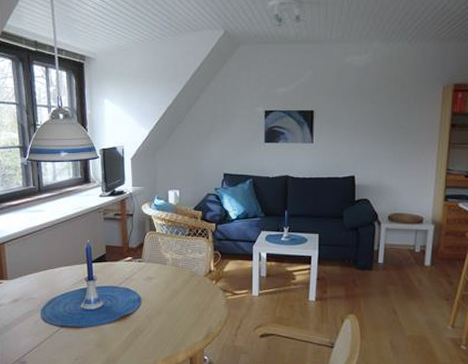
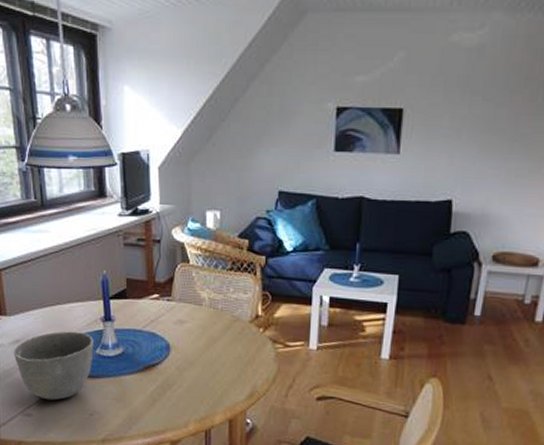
bowl: none [12,290,79,349] -> present [13,331,94,401]

